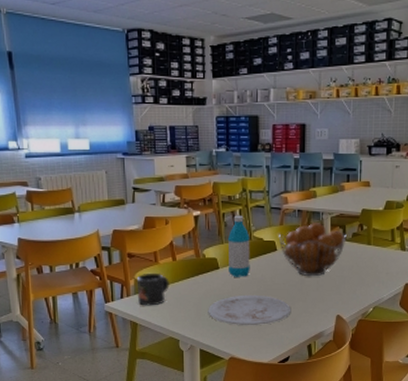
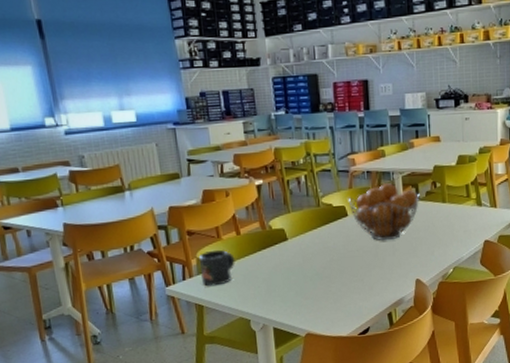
plate: present [208,294,291,325] -> none [279,264,368,299]
water bottle: present [227,215,250,277] -> none [294,181,321,248]

